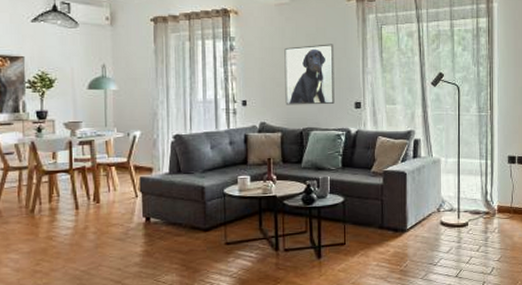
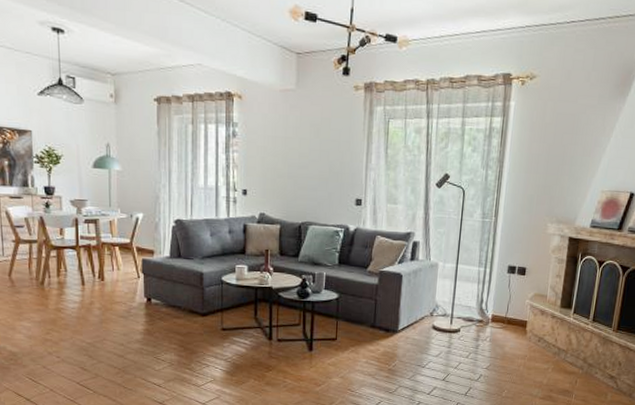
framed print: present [284,44,335,105] -> none [285,135,338,200]

